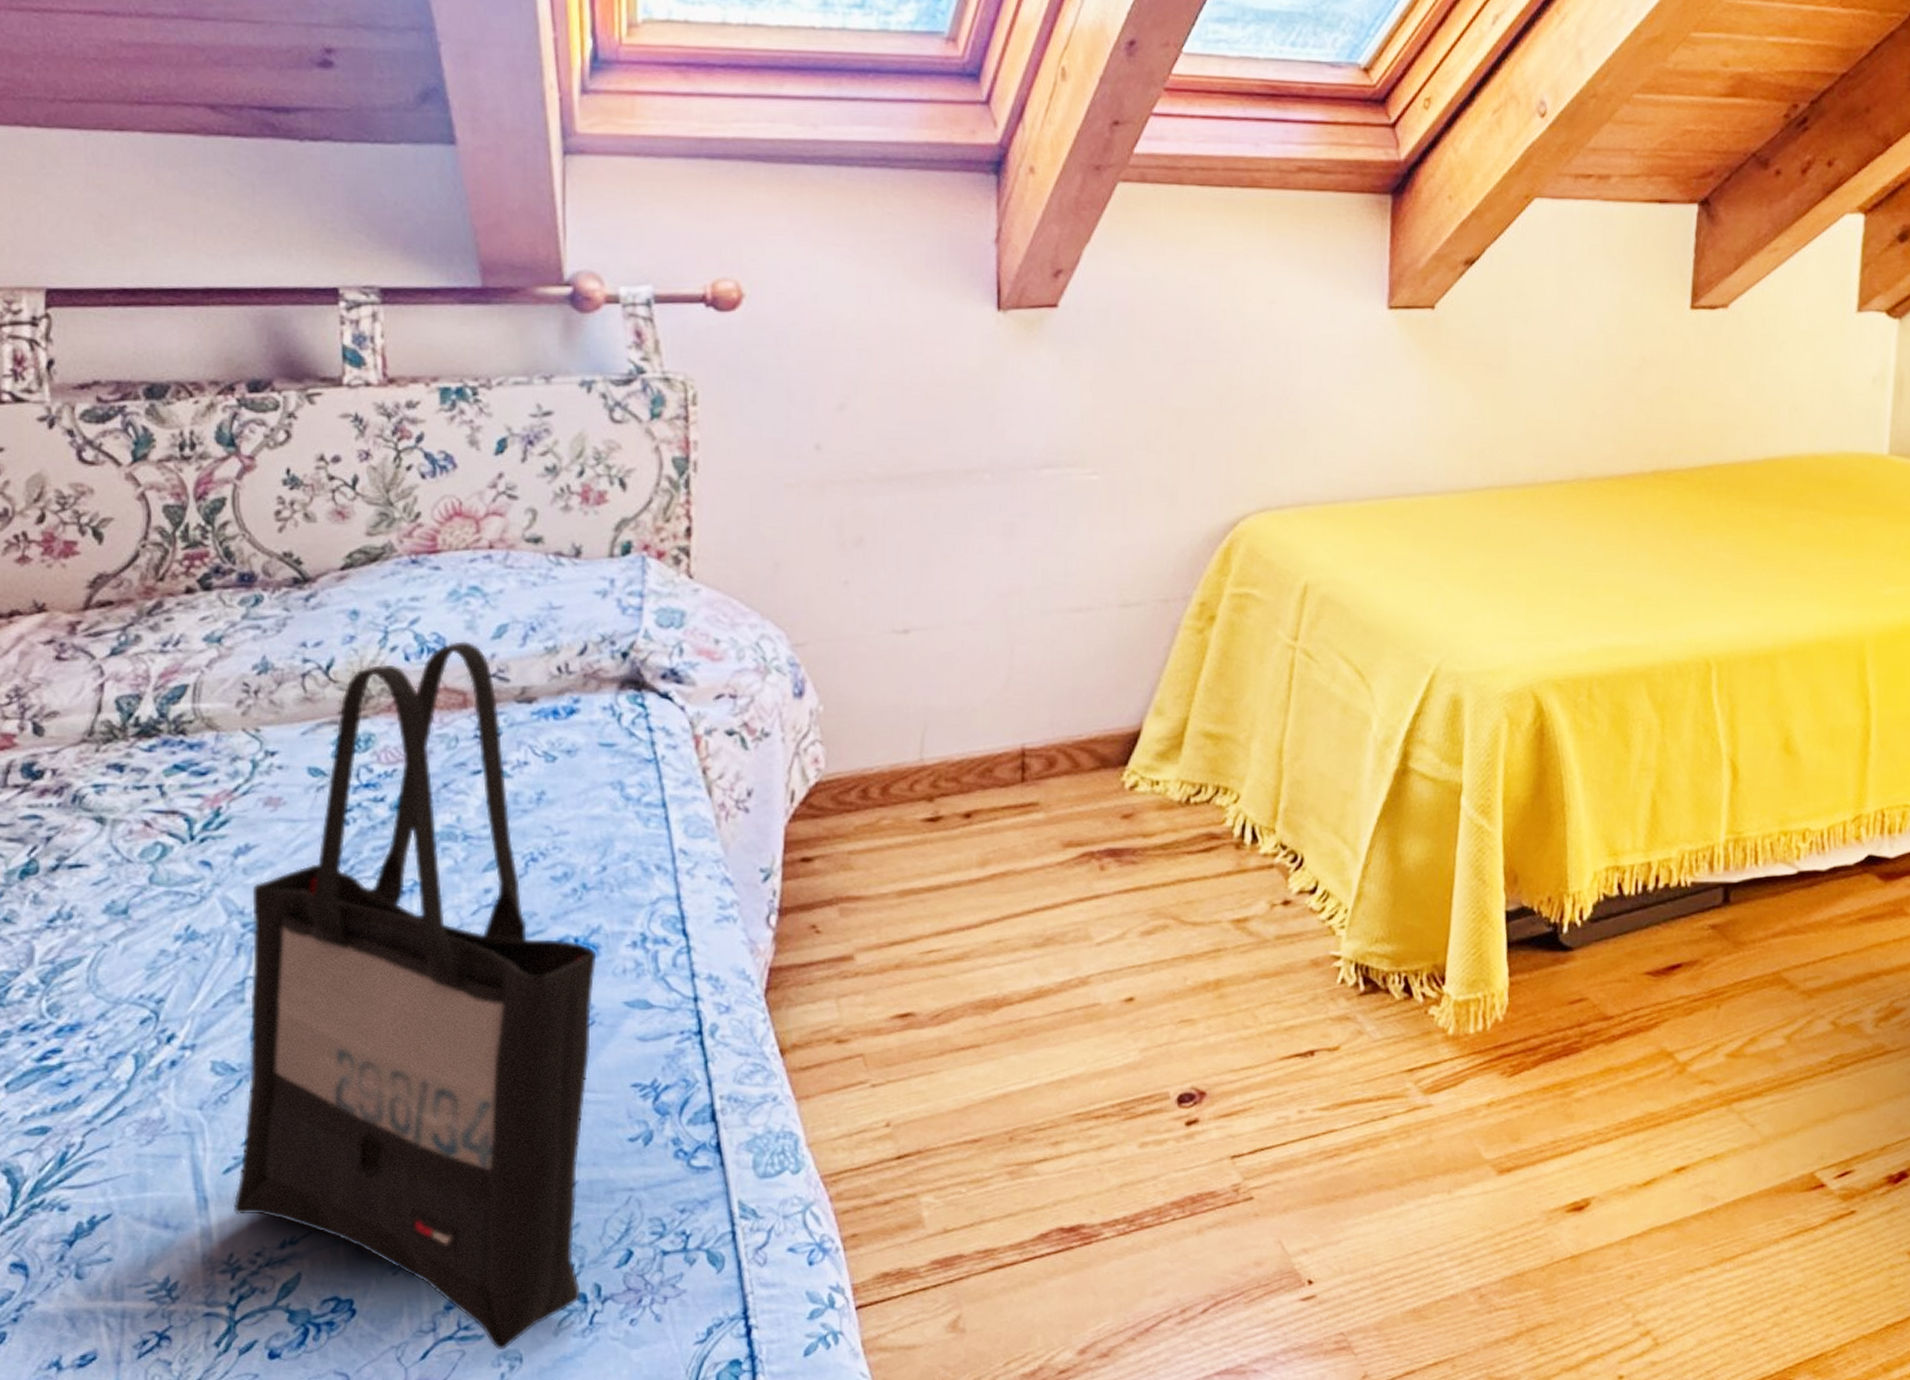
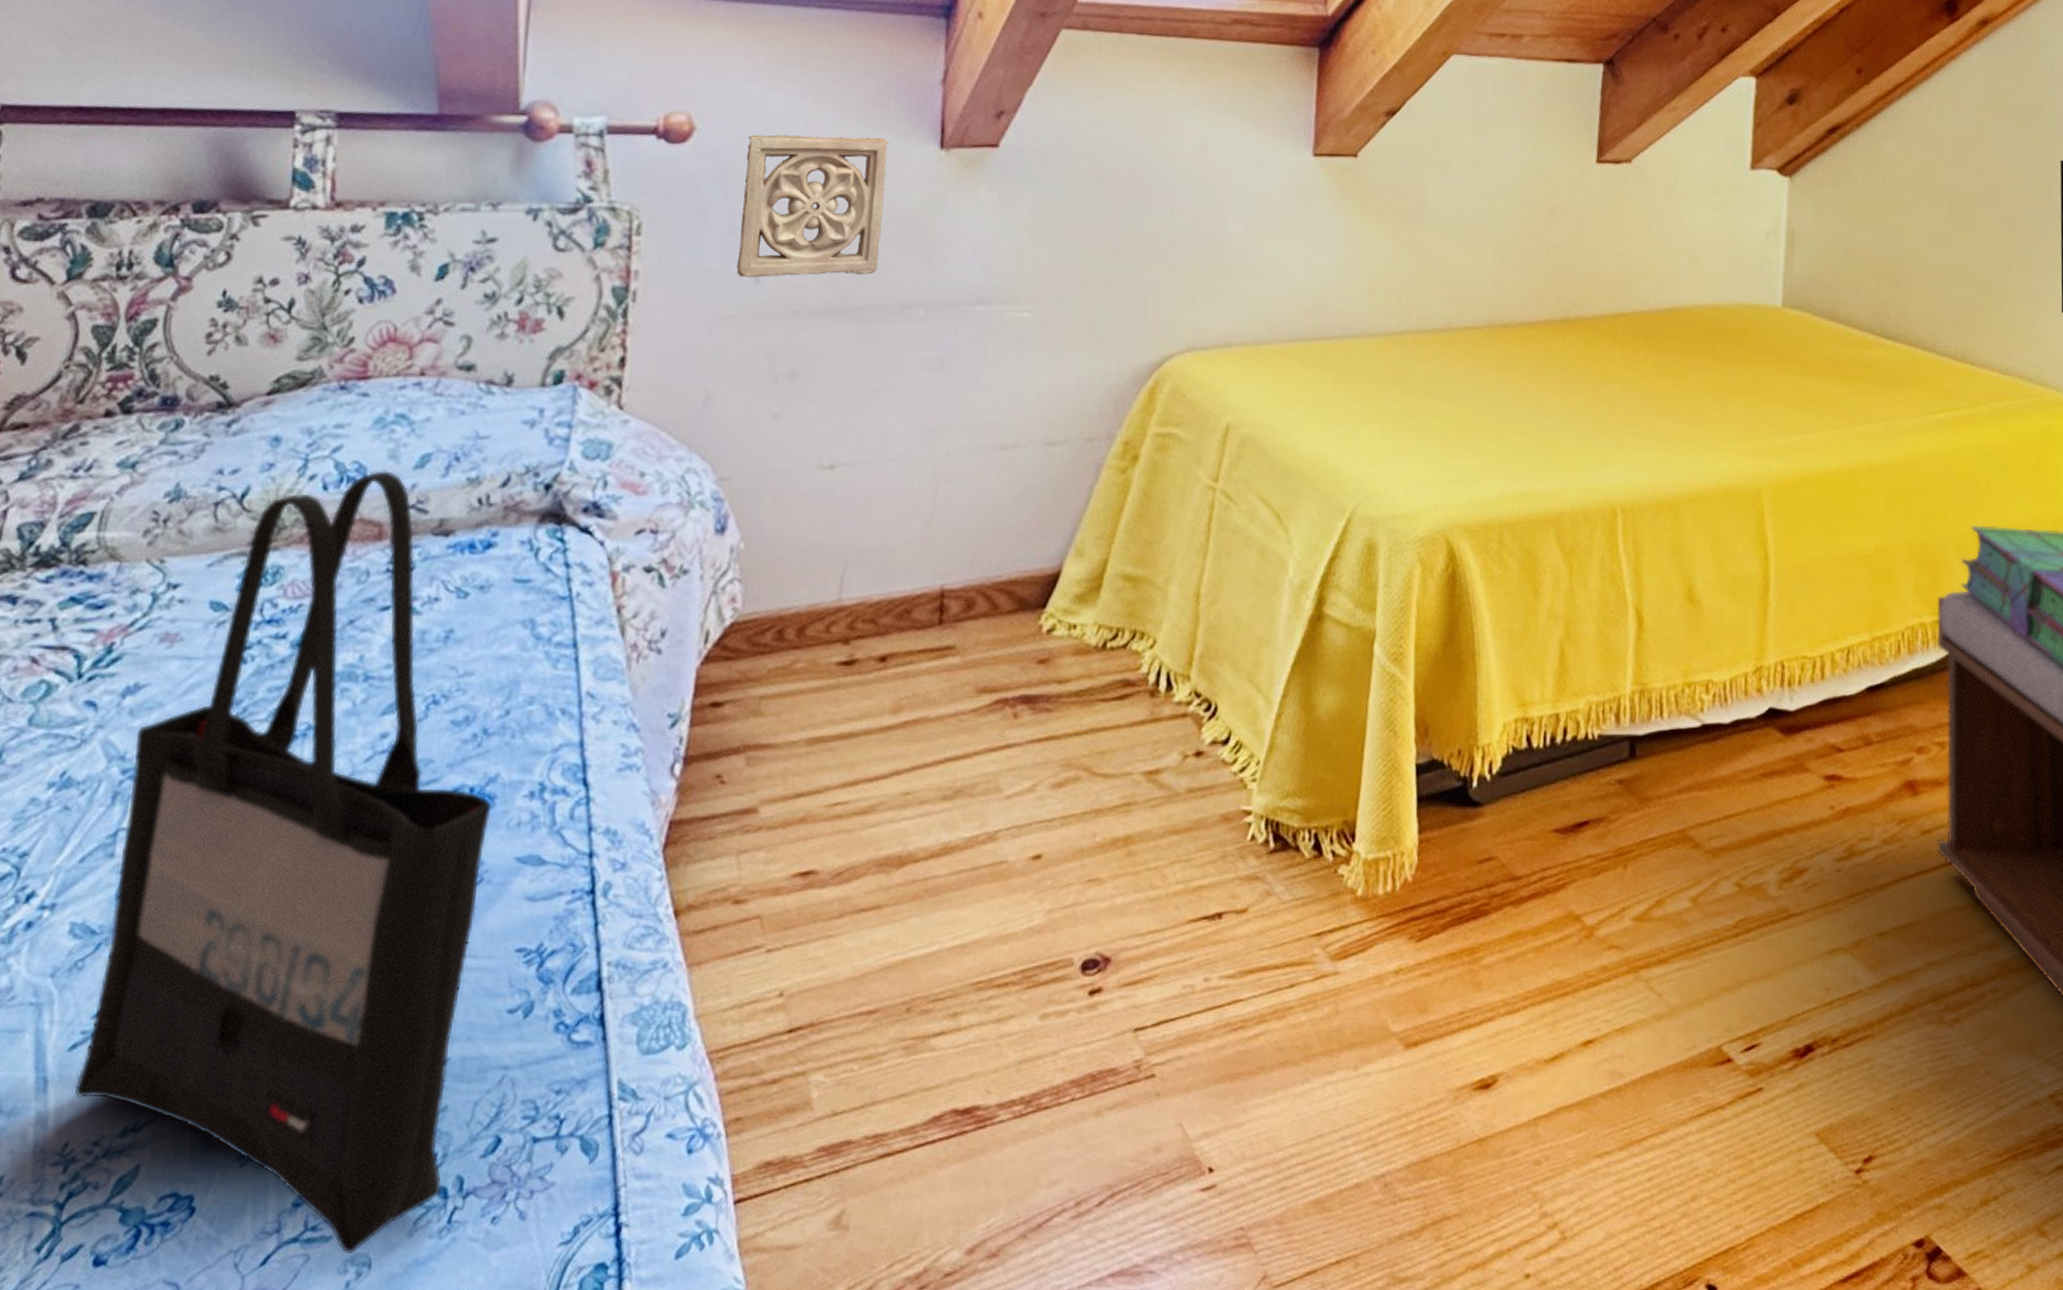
wall ornament: none [796,299,943,446] -> present [736,134,888,278]

